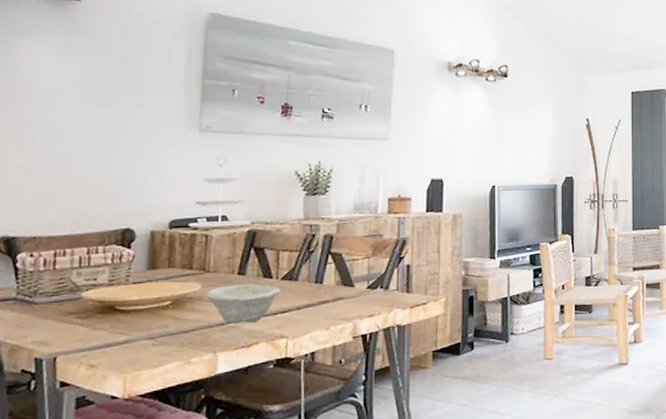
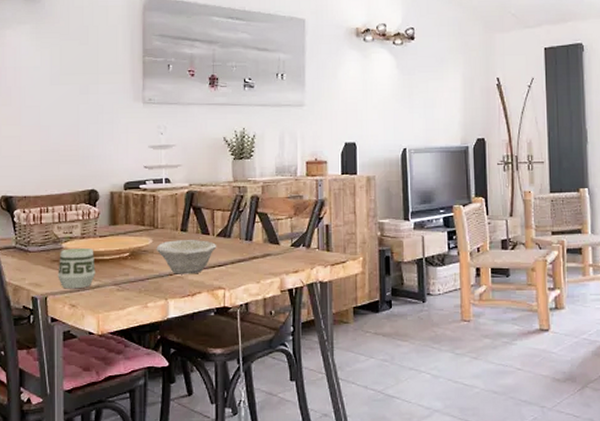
cup: none [73,296,126,347] -> present [58,247,96,289]

